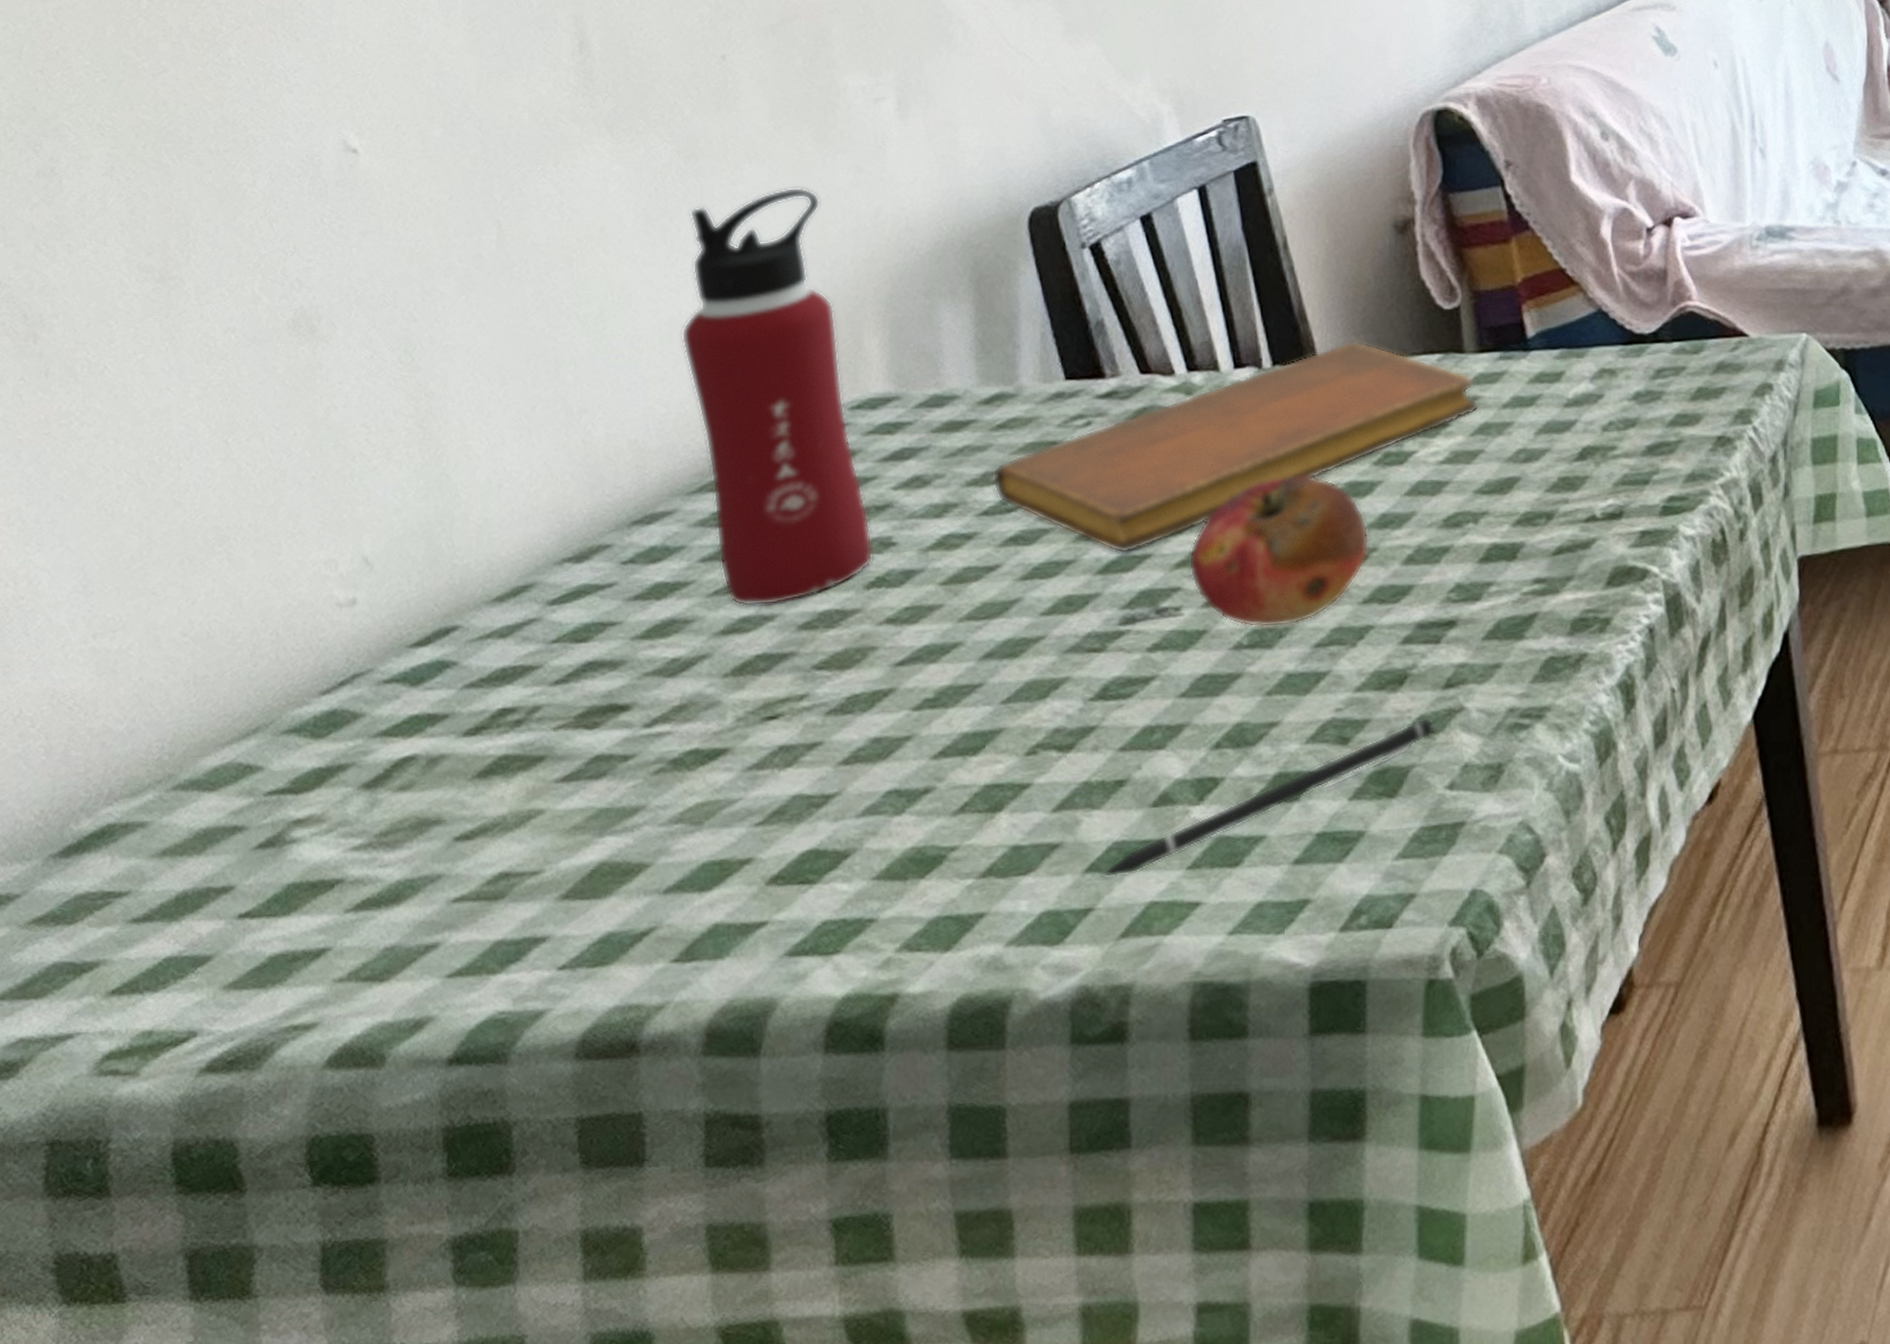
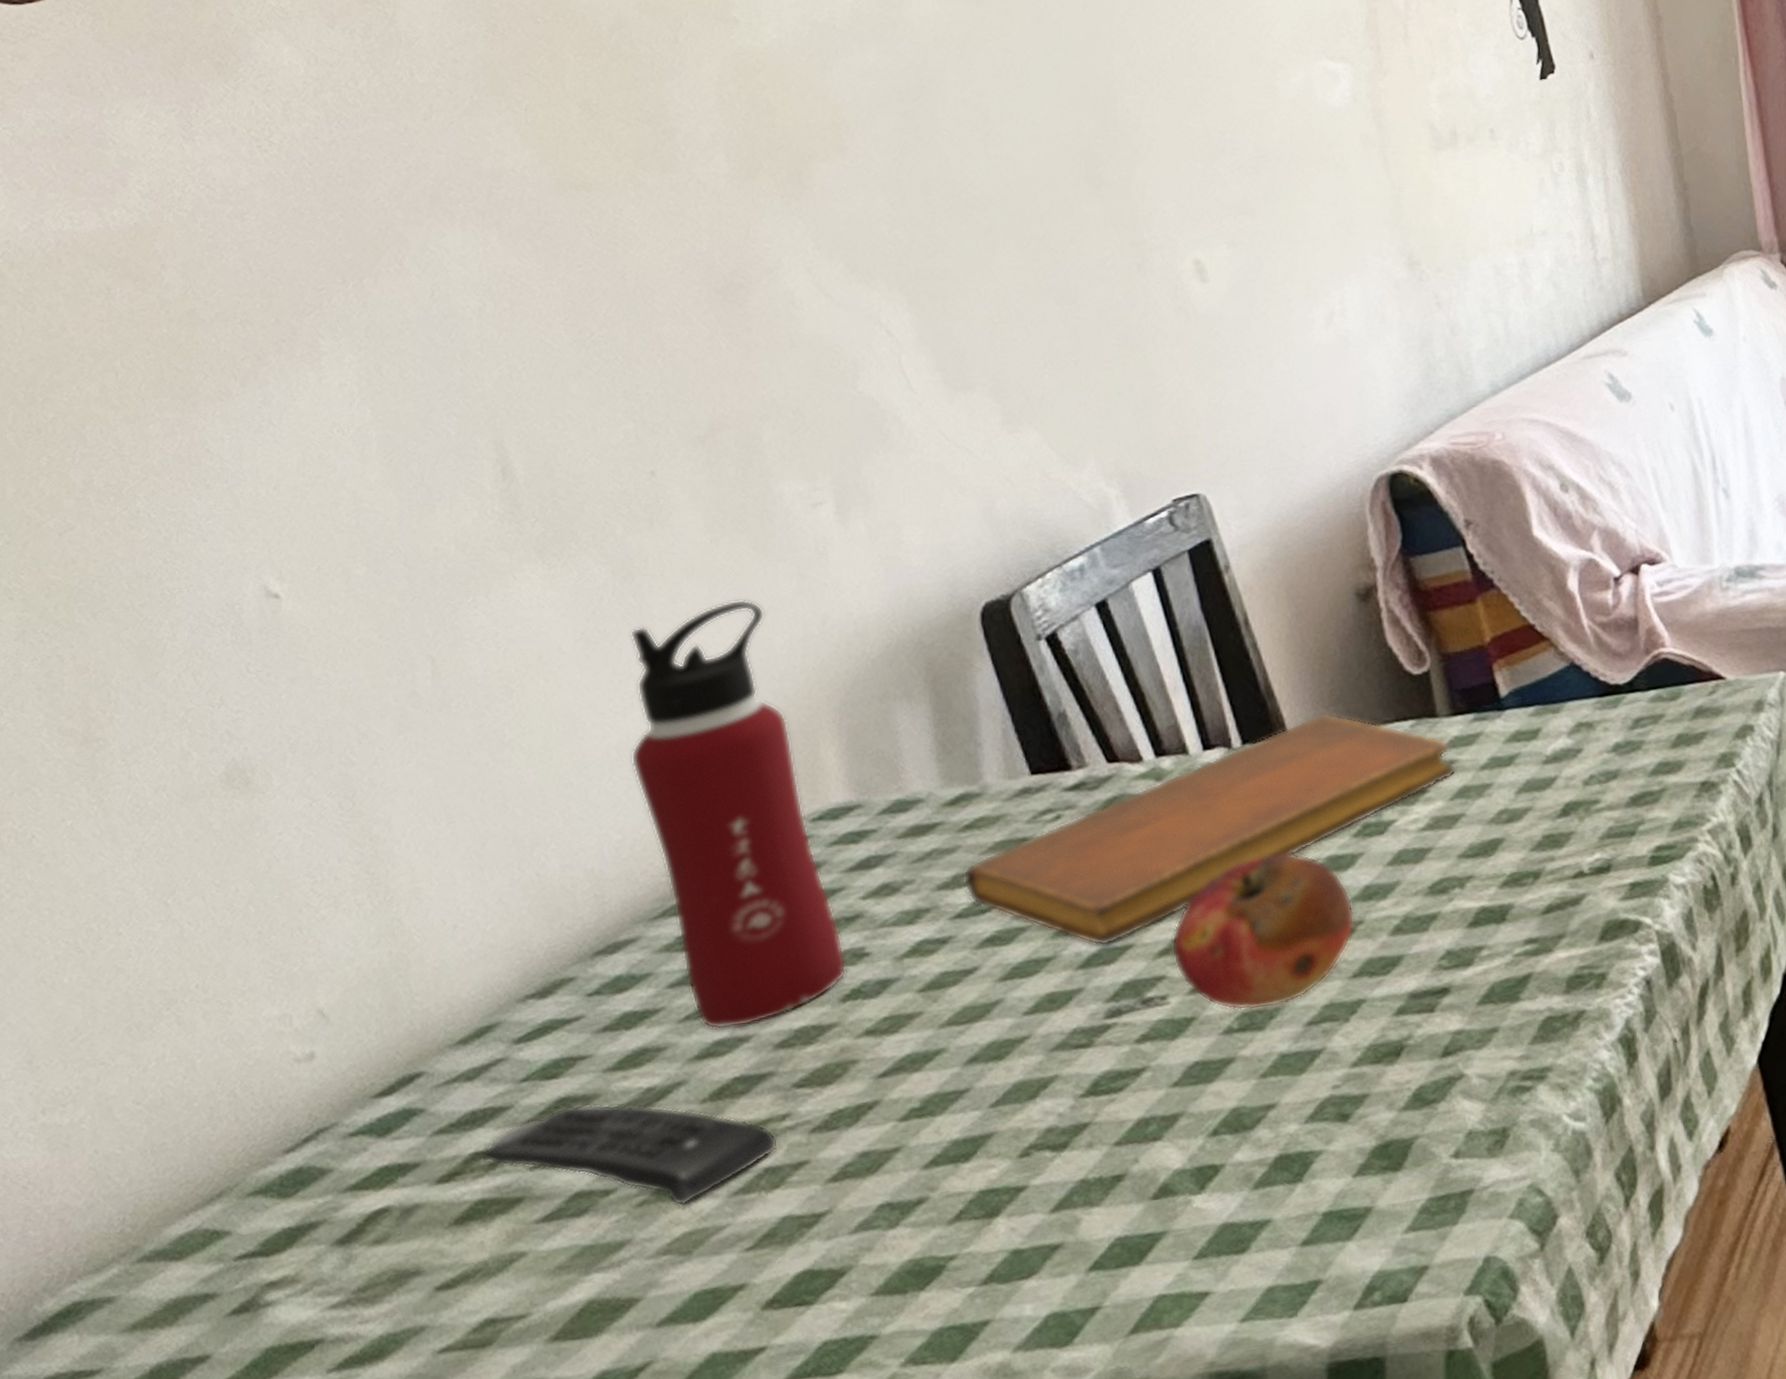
remote control: none [507,669,795,777] -> present [480,1104,779,1206]
pen: present [1100,717,1436,878] -> none [1104,1087,1436,1275]

